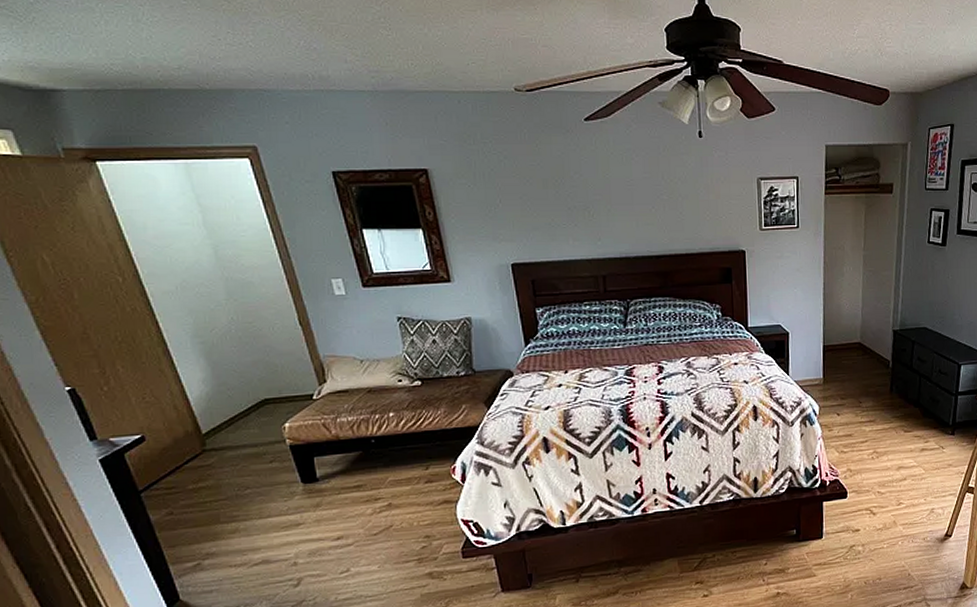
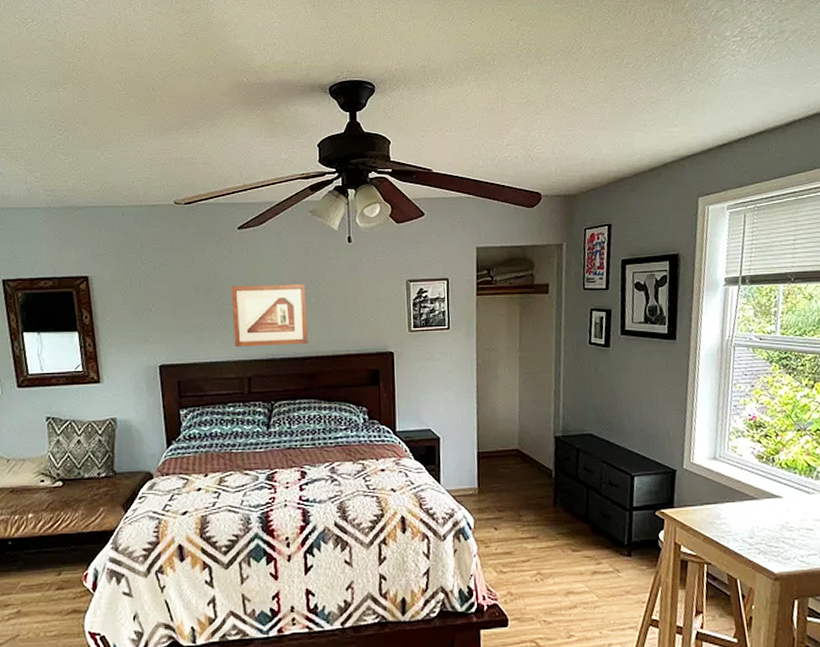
picture frame: none [581,179,662,246] -> present [231,283,308,348]

